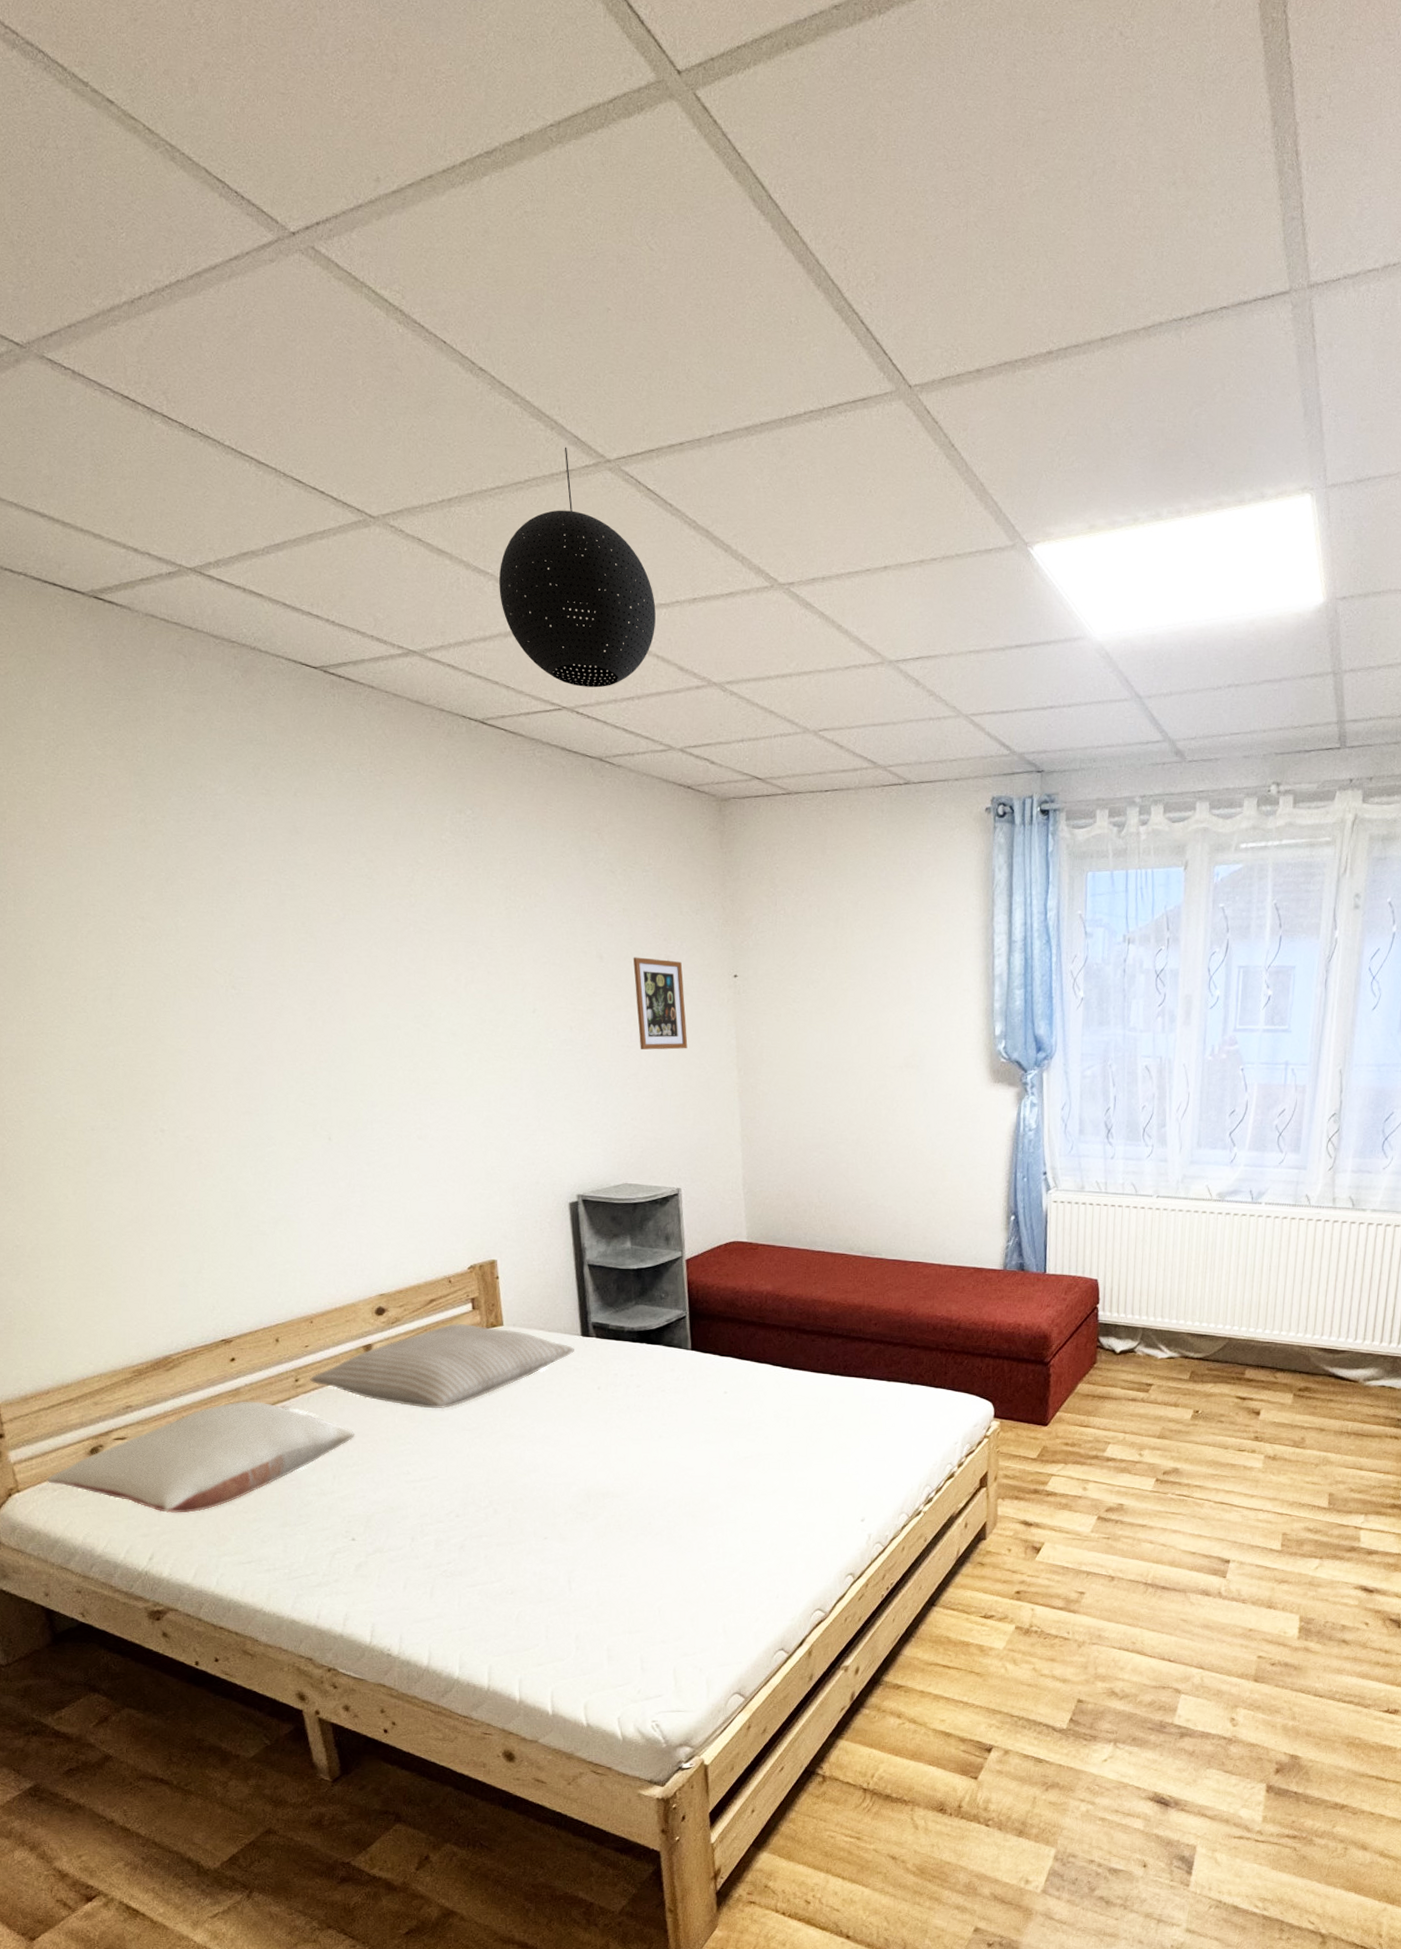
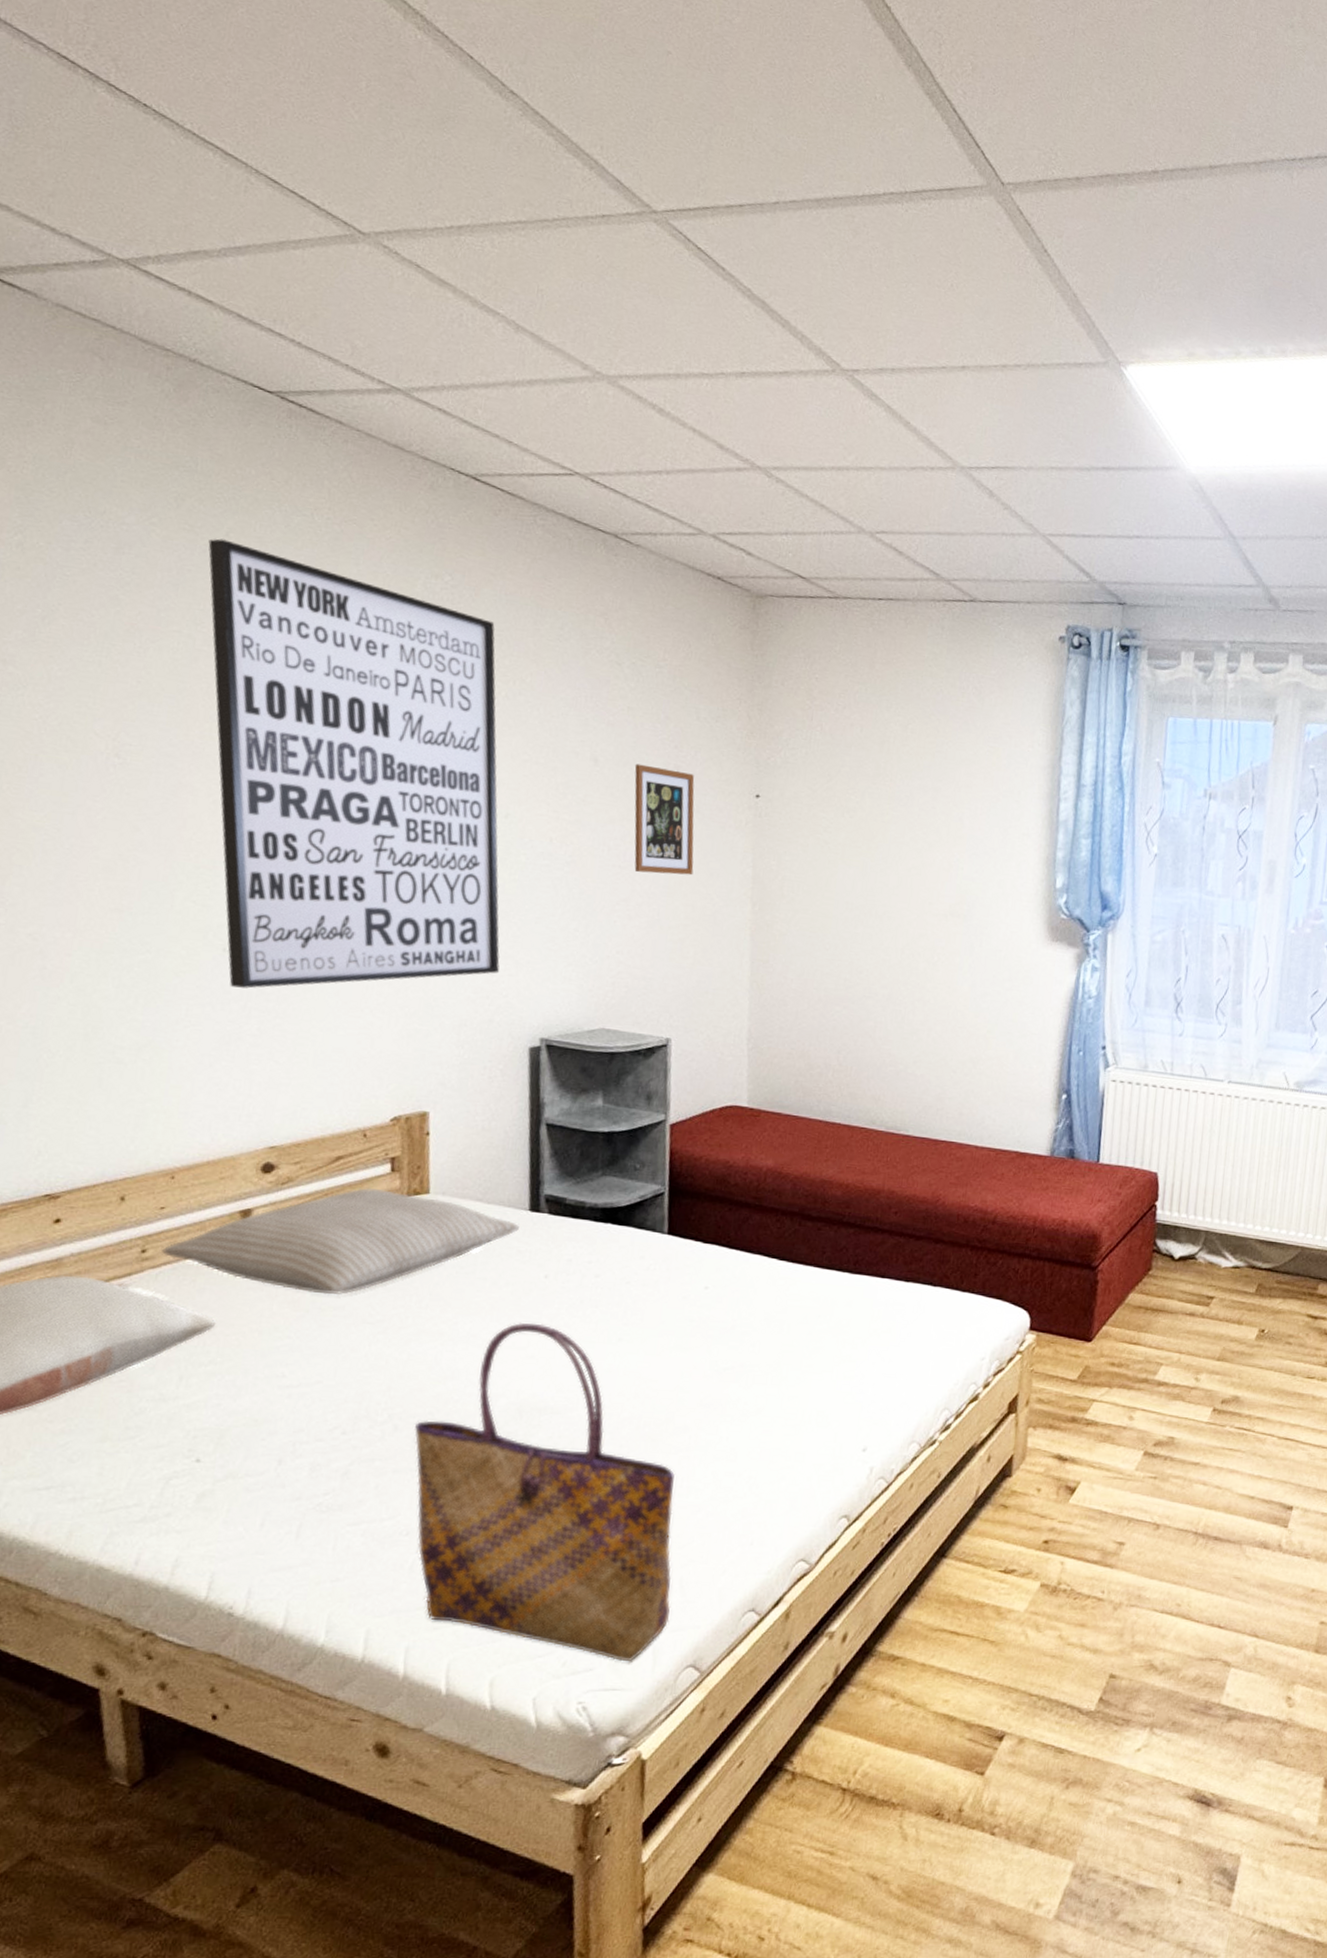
wall art: none [282,798,540,1169] -> present [208,538,500,989]
pendant light: present [499,447,656,688] -> none [510,189,697,456]
tote bag: none [509,1425,718,1690] -> present [413,1322,675,1662]

